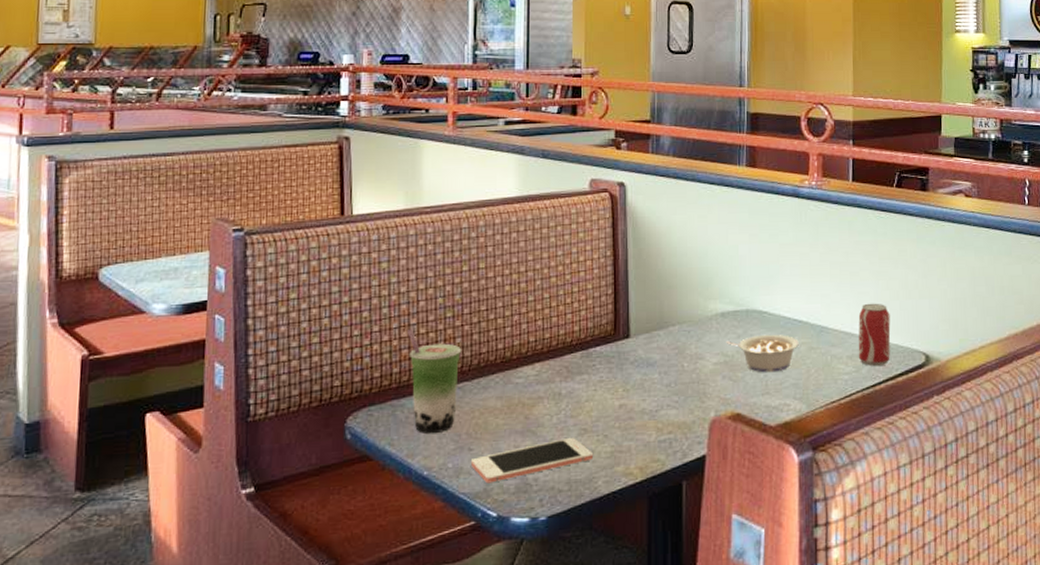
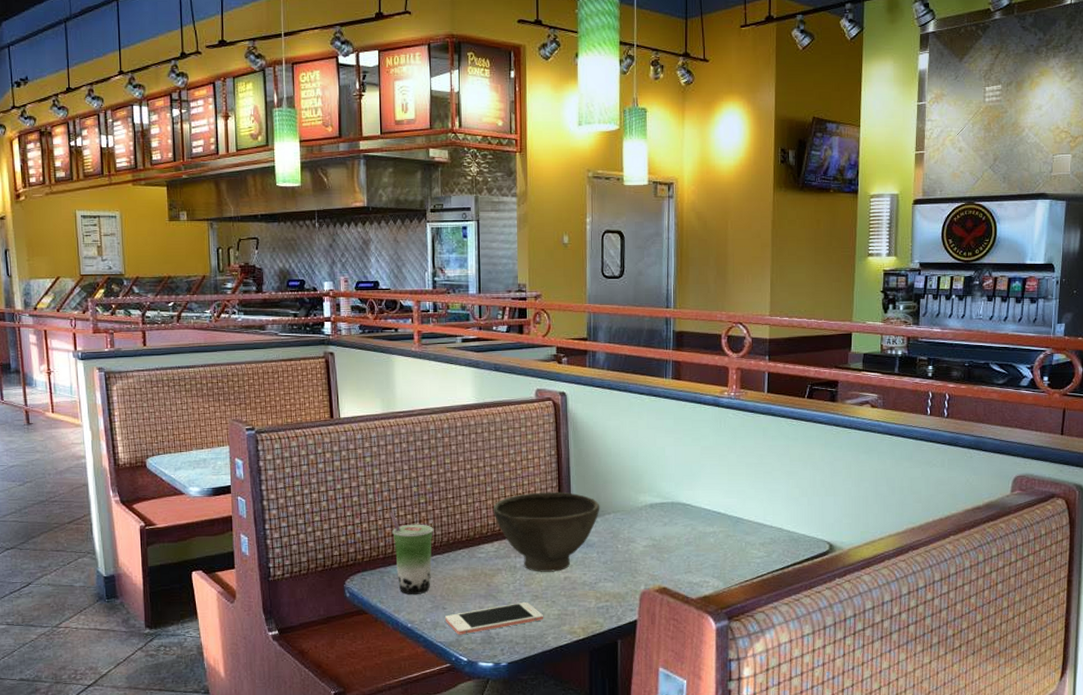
bowl: none [534,300,663,400] -> present [492,492,600,572]
legume: present [726,334,799,373] -> none [654,523,717,555]
beverage can: present [858,303,891,366] -> none [769,499,799,552]

